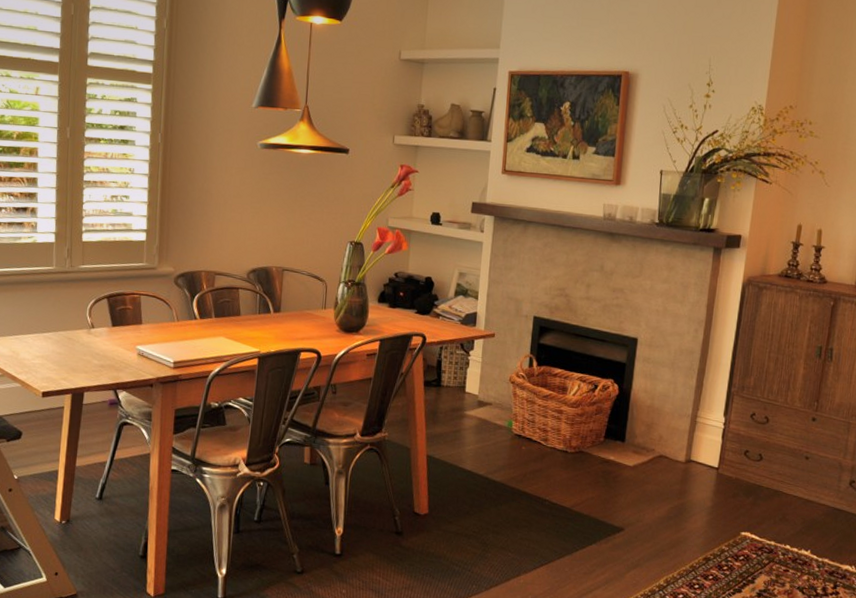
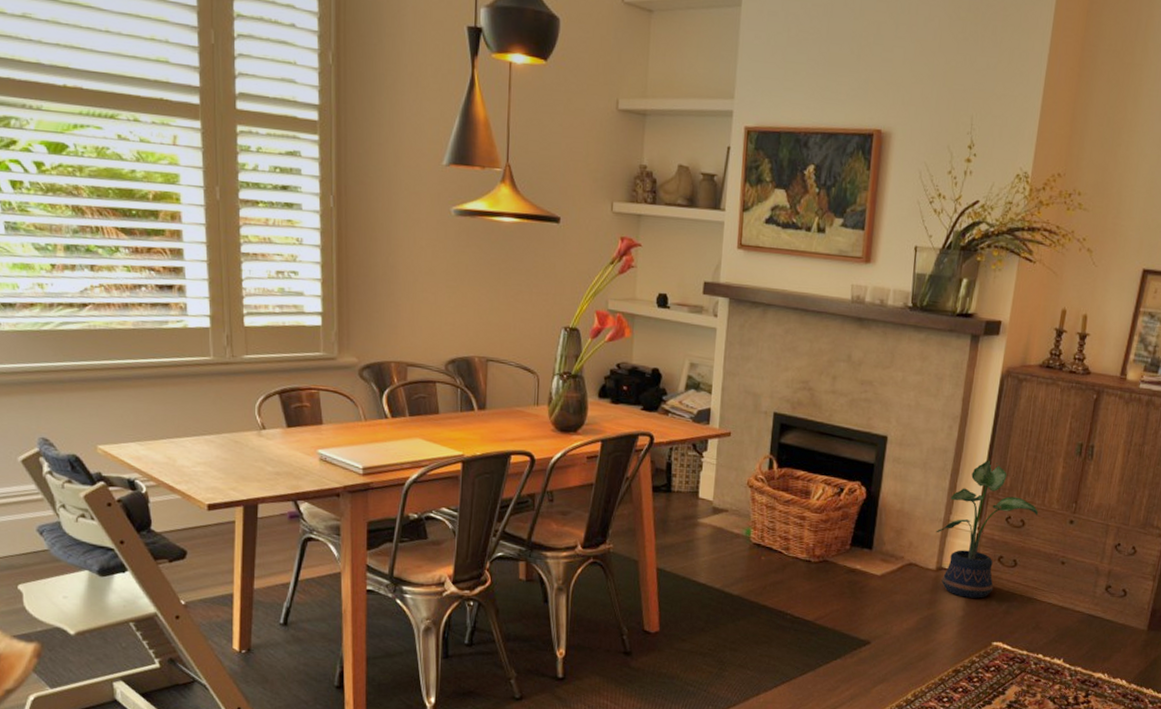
potted plant: none [684,360,782,490] -> present [936,460,1039,598]

